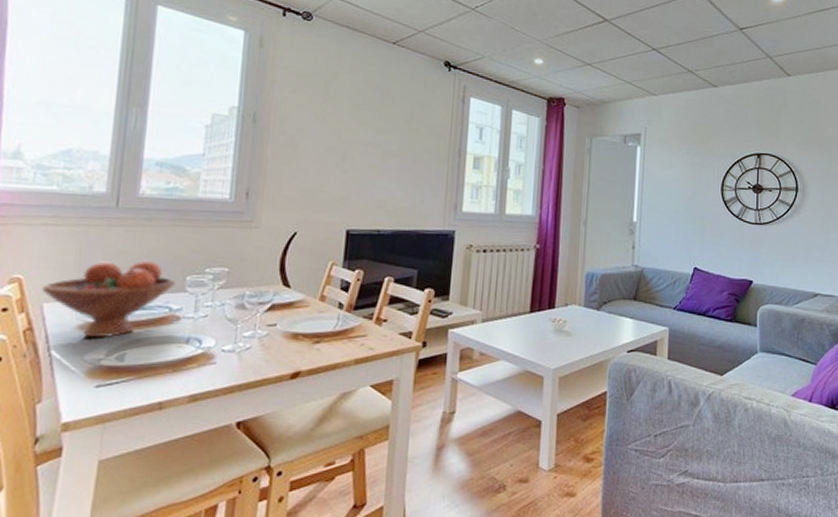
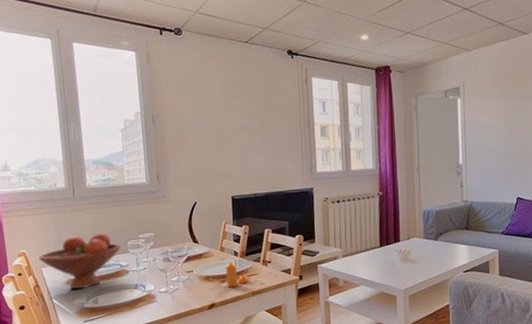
pepper shaker: none [321,317,354,352] -> present [225,262,249,288]

